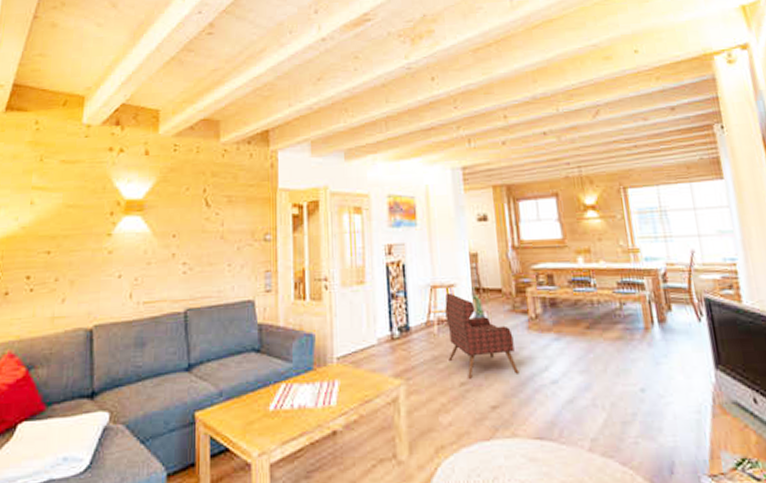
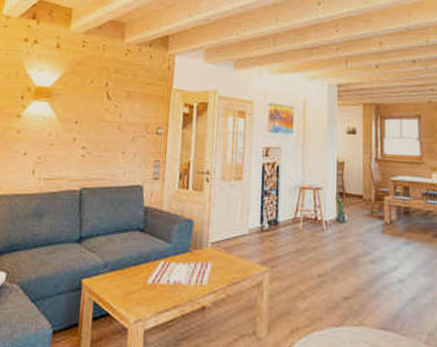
armchair: present [445,292,520,379] -> none [310,194,371,272]

